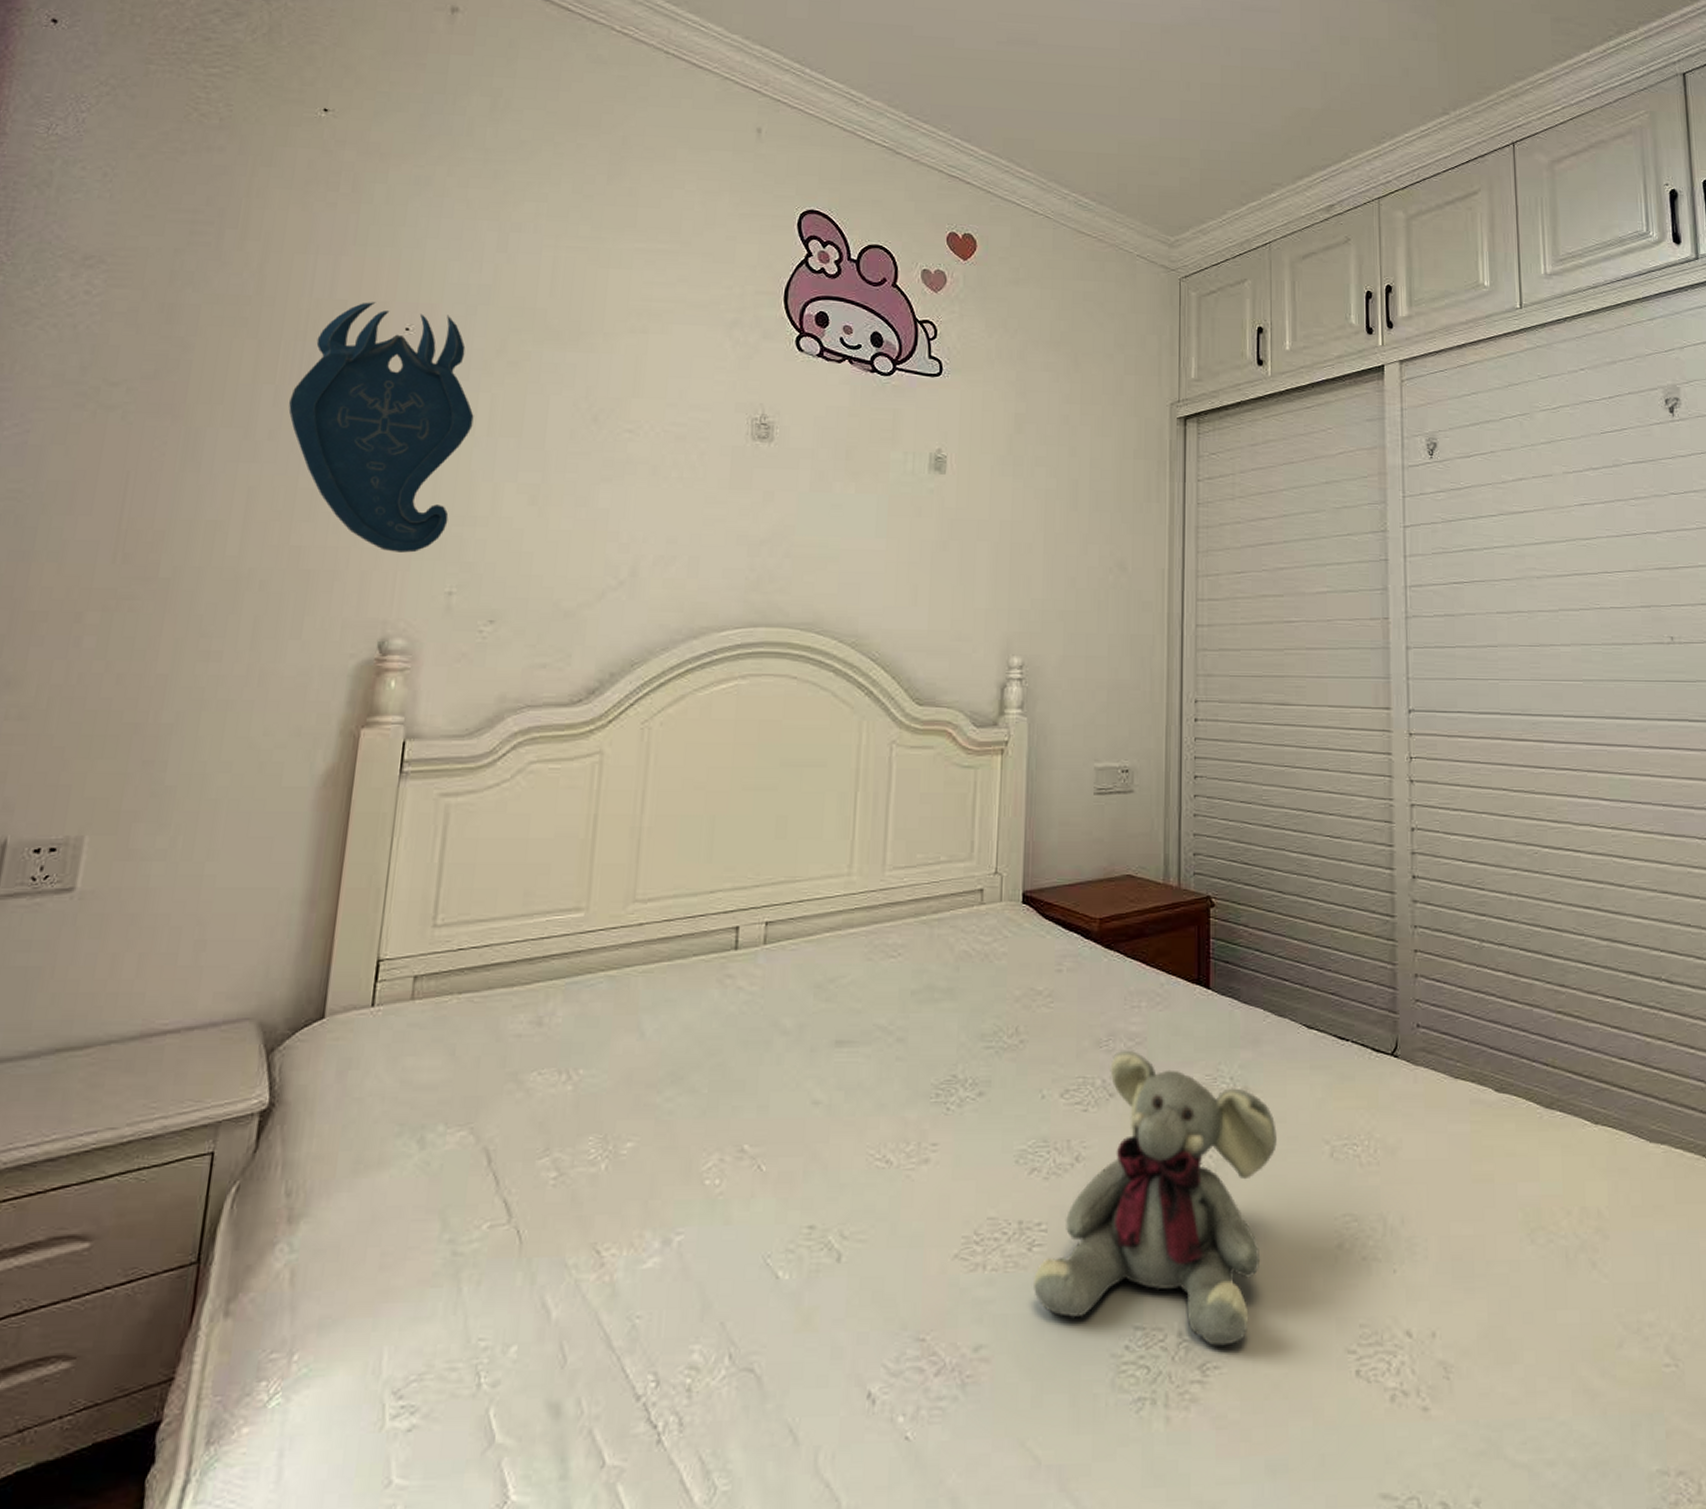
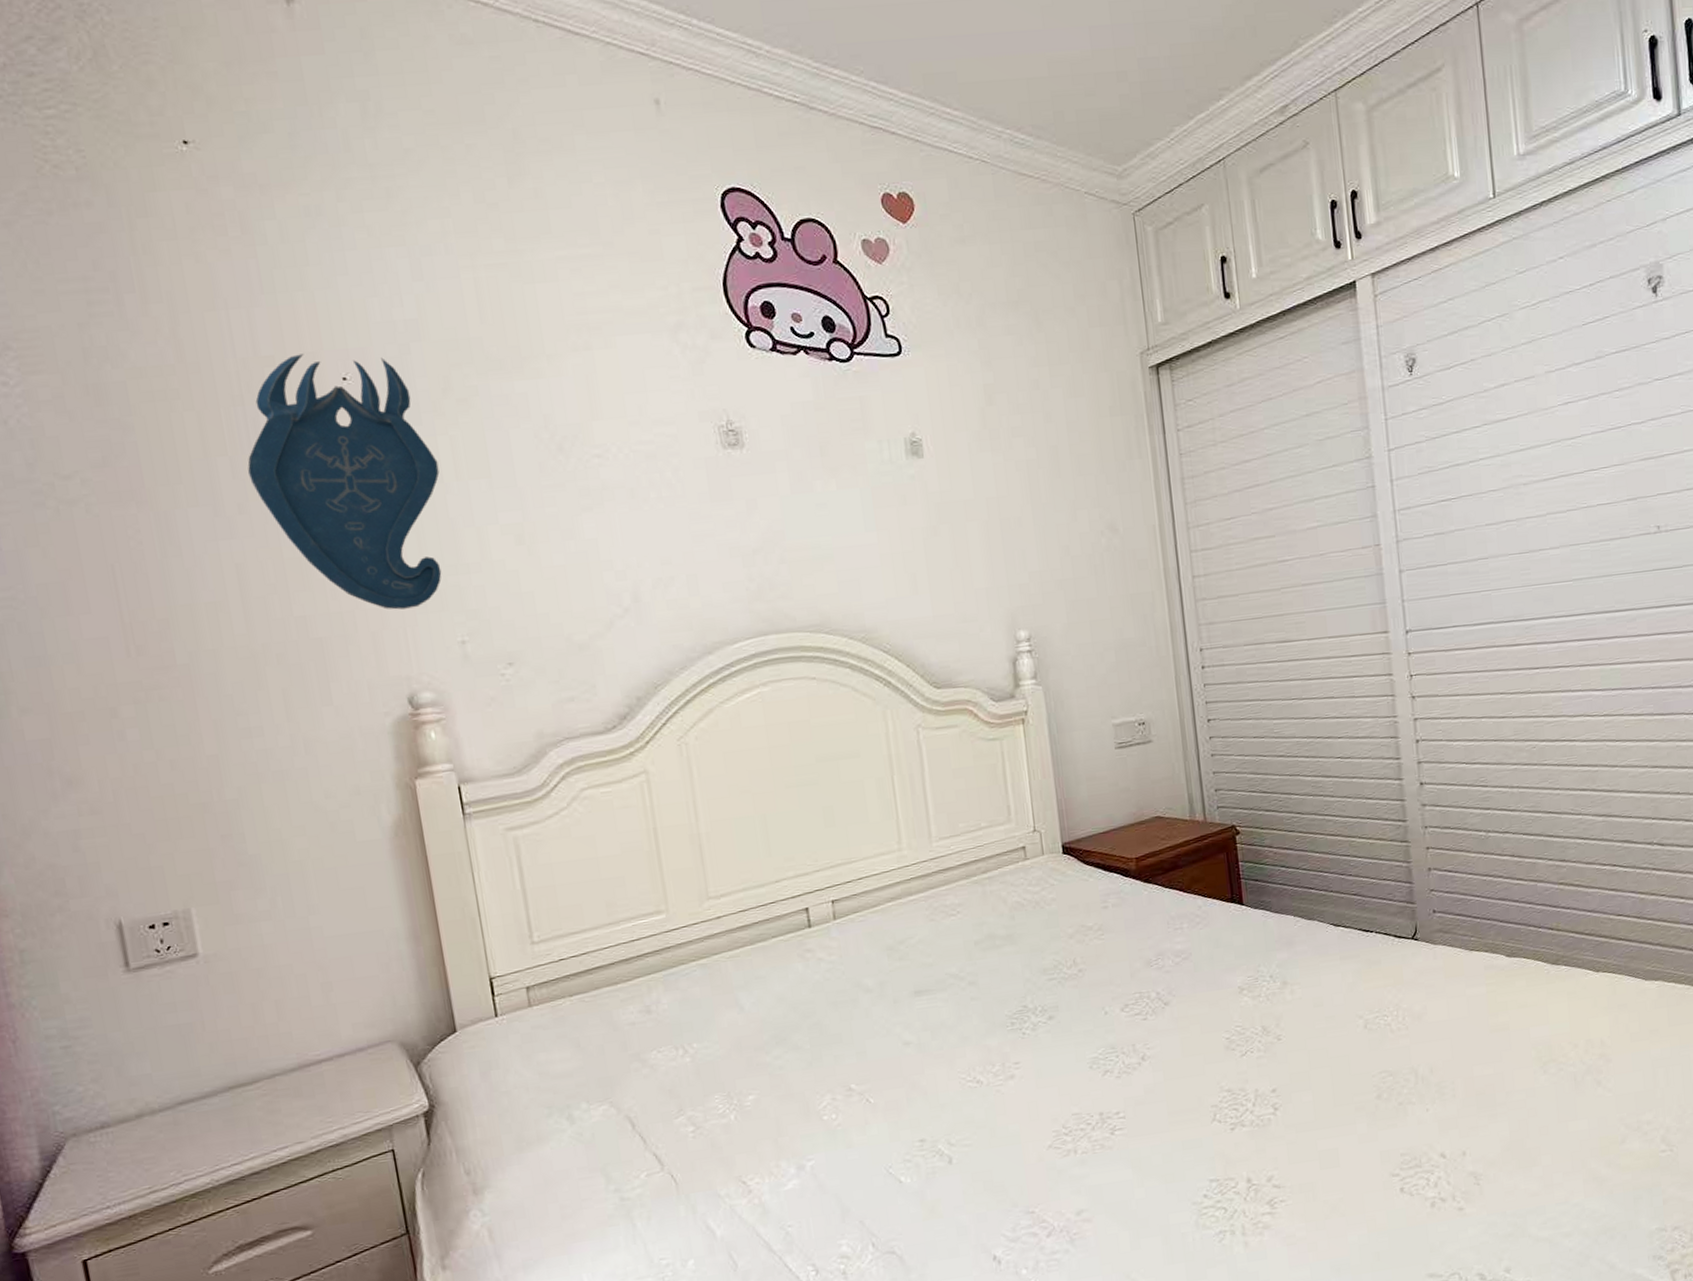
plush elephant: present [1032,1051,1277,1346] -> none [1118,965,1317,1186]

